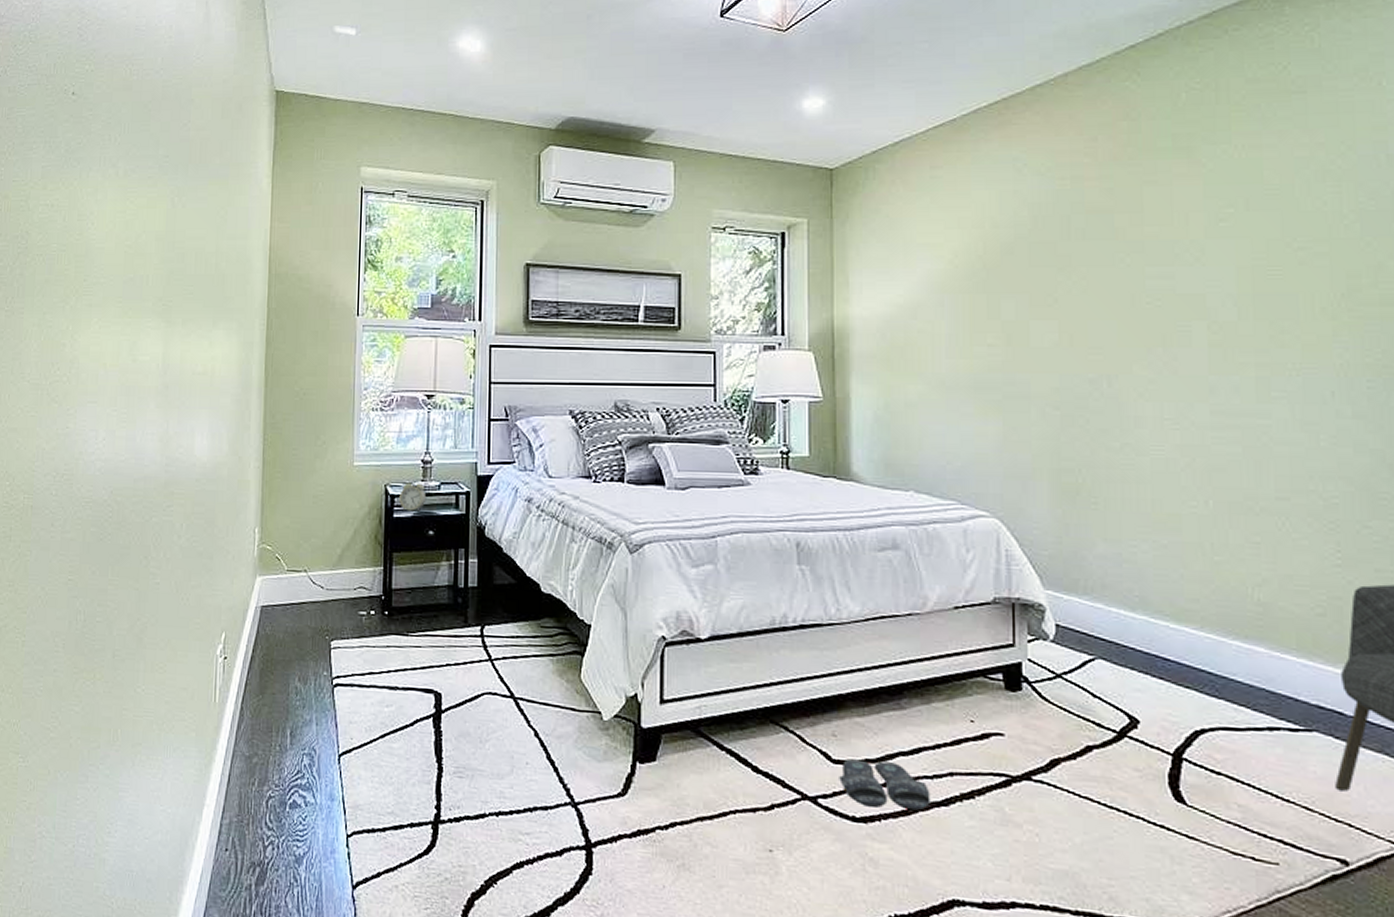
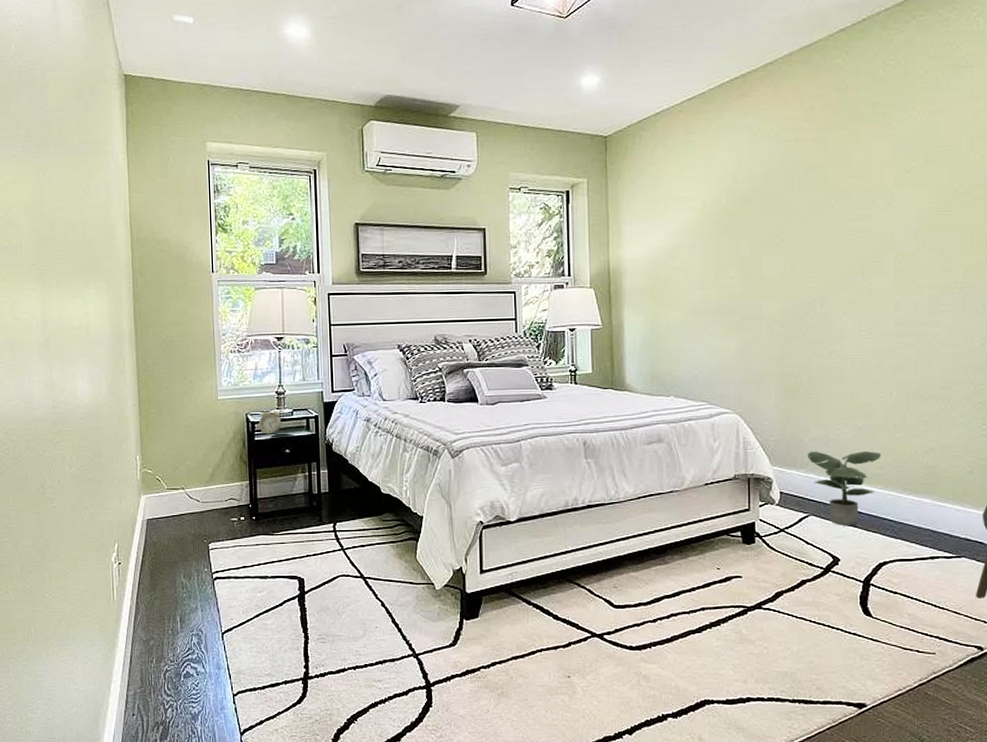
slippers: present [839,759,930,811] -> none [620,604,688,638]
potted plant: none [1093,572,1195,677] -> present [808,451,882,526]

